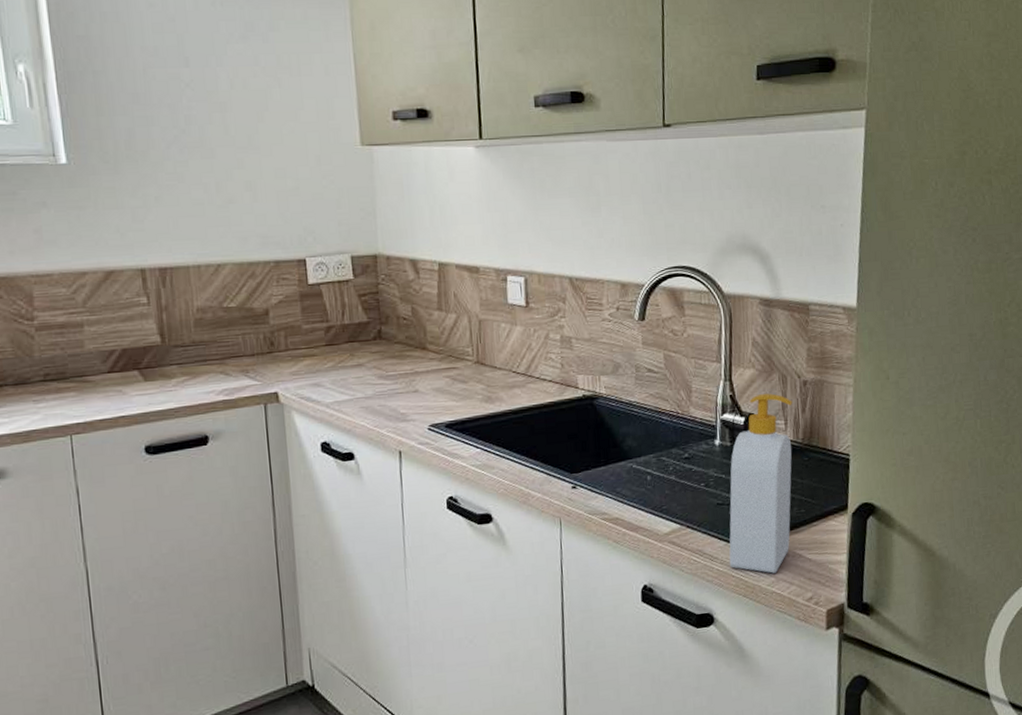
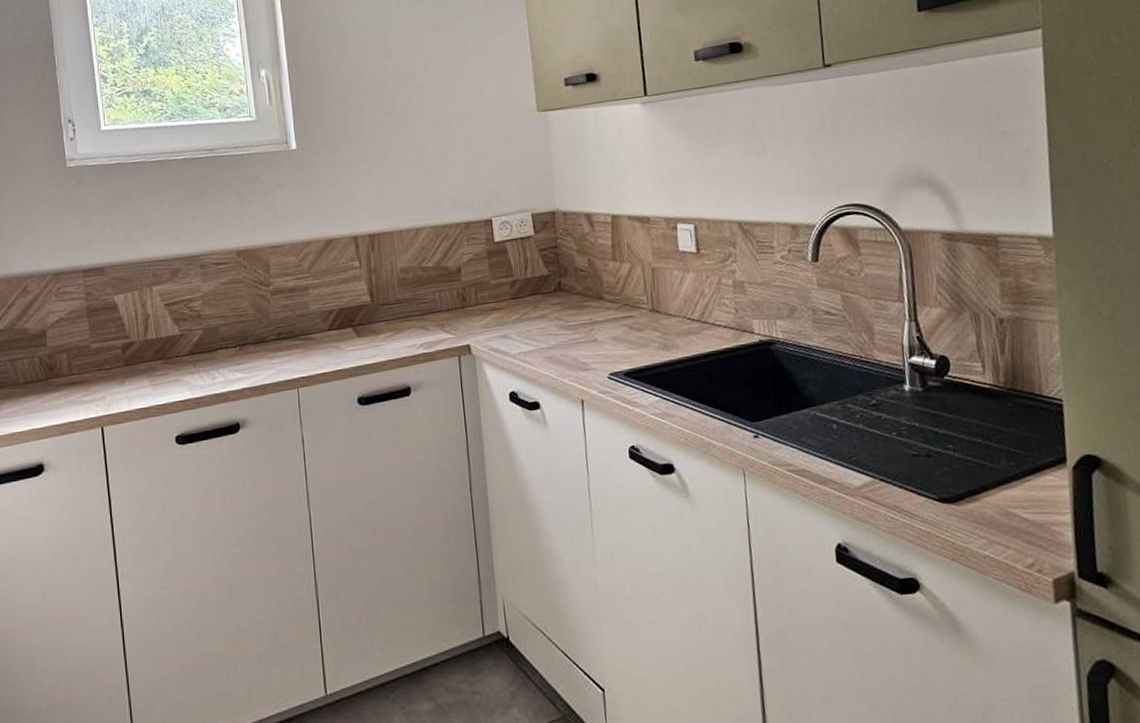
soap bottle: present [729,393,792,574] -> none [923,333,1001,535]

